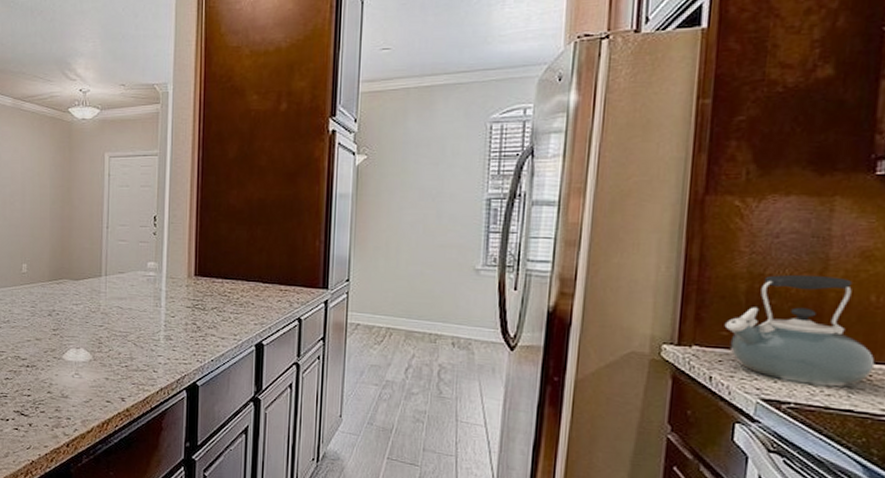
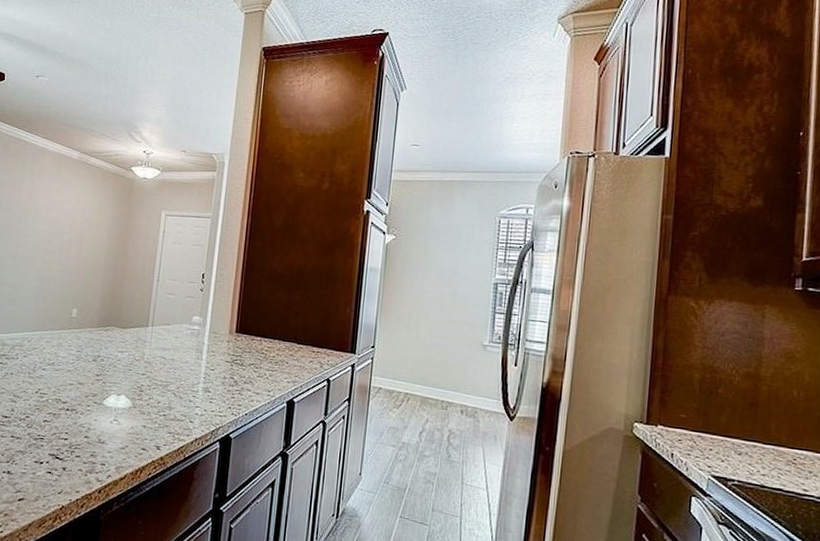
kettle: present [724,274,876,386] -> none [683,367,798,468]

